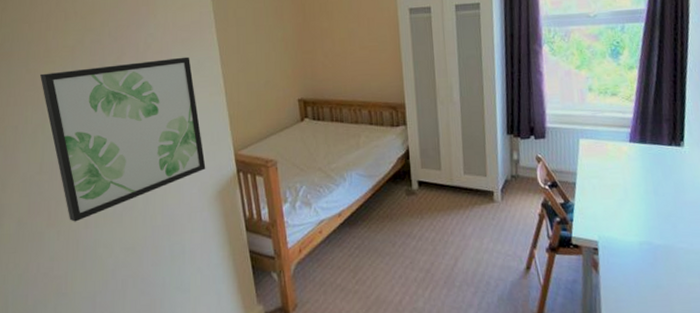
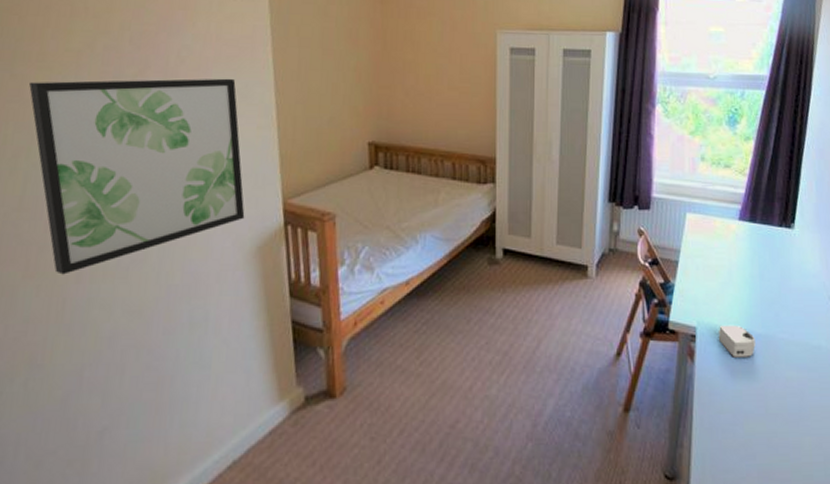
computer mouse: none [618,237,656,267] -> present [718,324,756,357]

